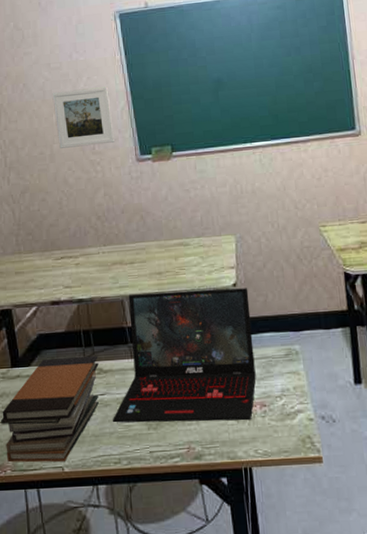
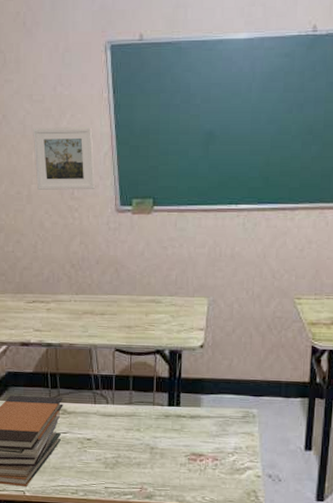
laptop: present [112,288,256,423] -> none [72,345,215,471]

